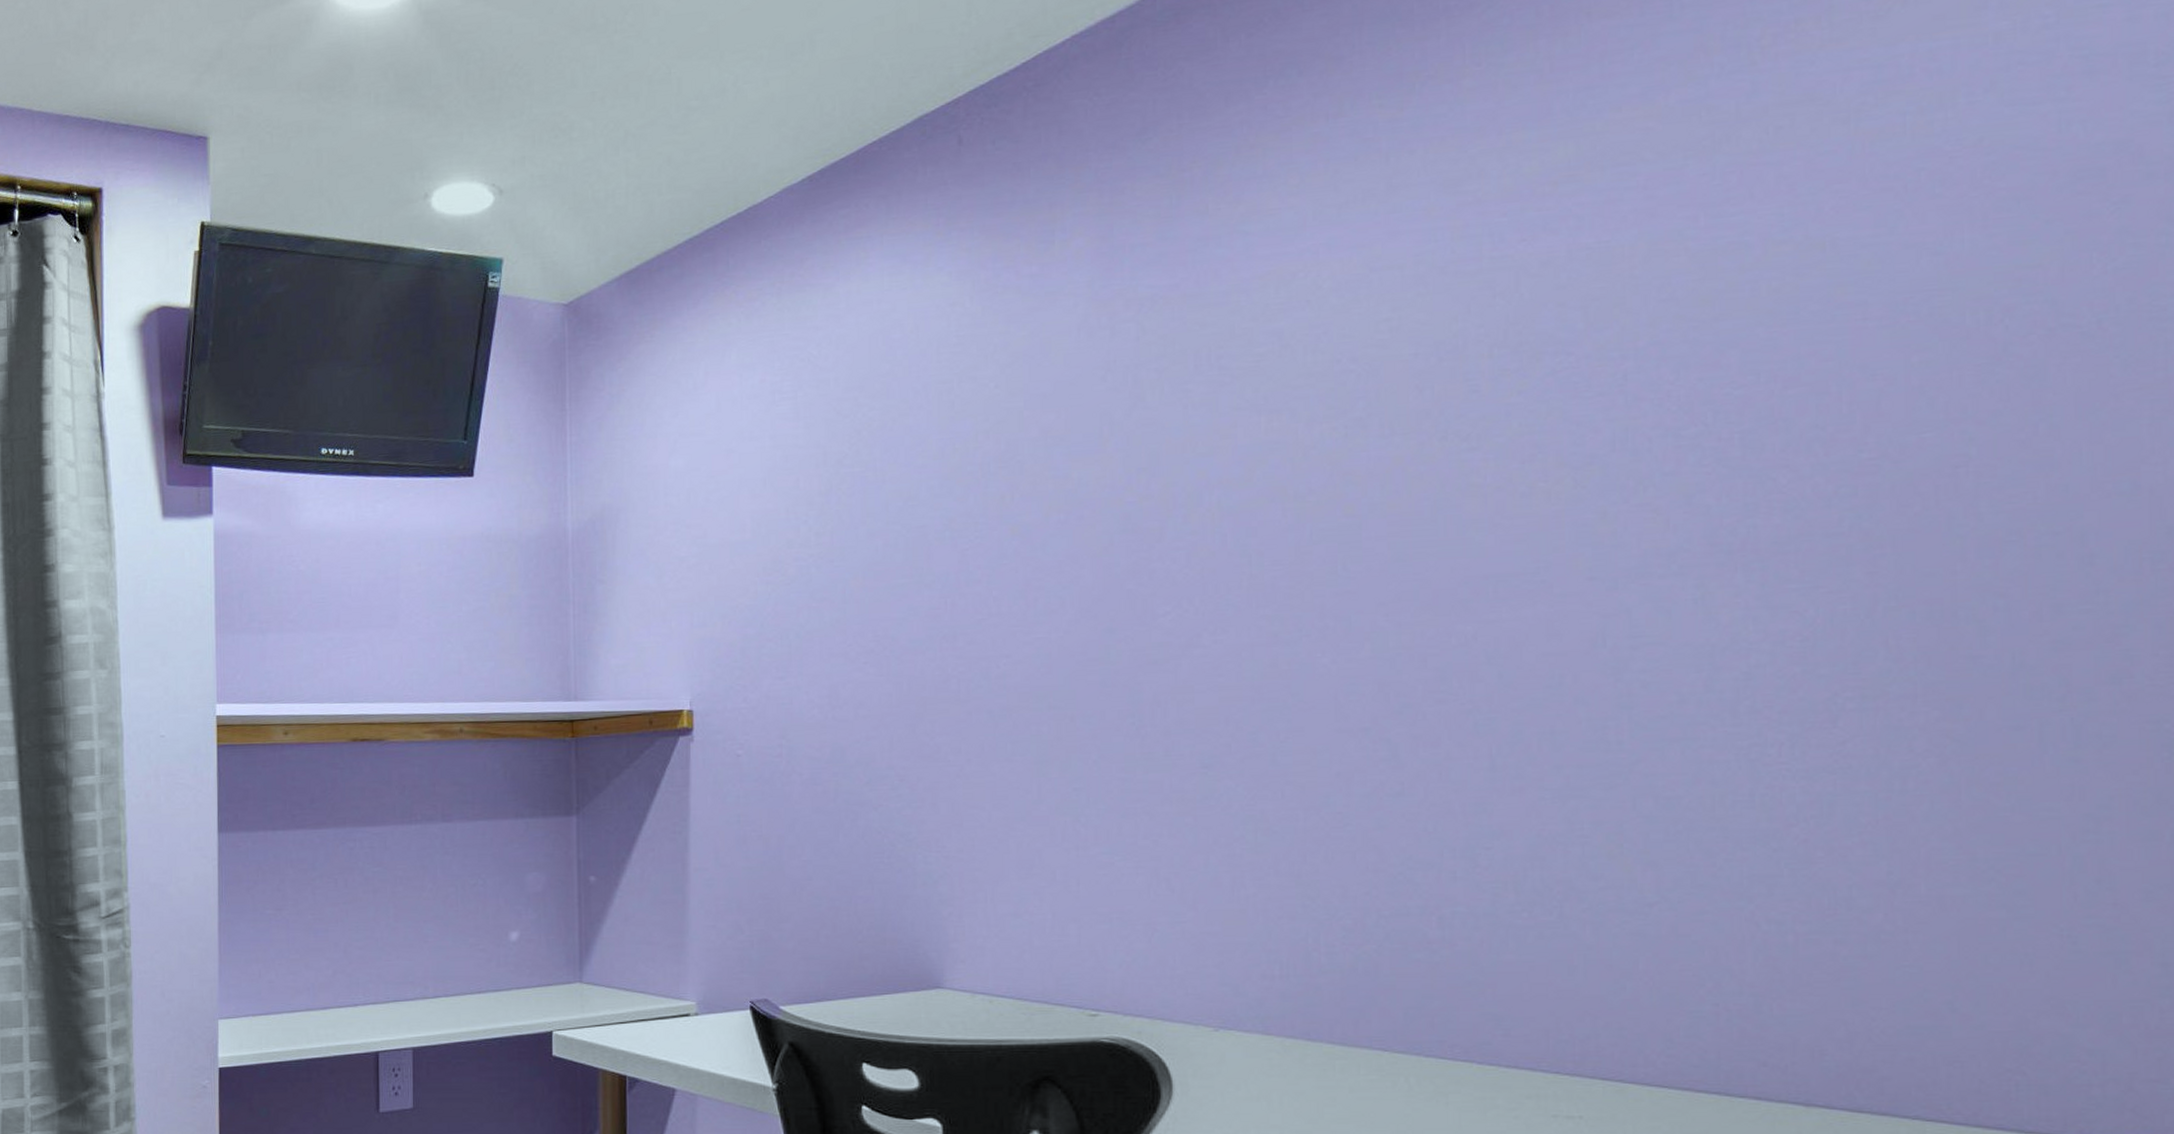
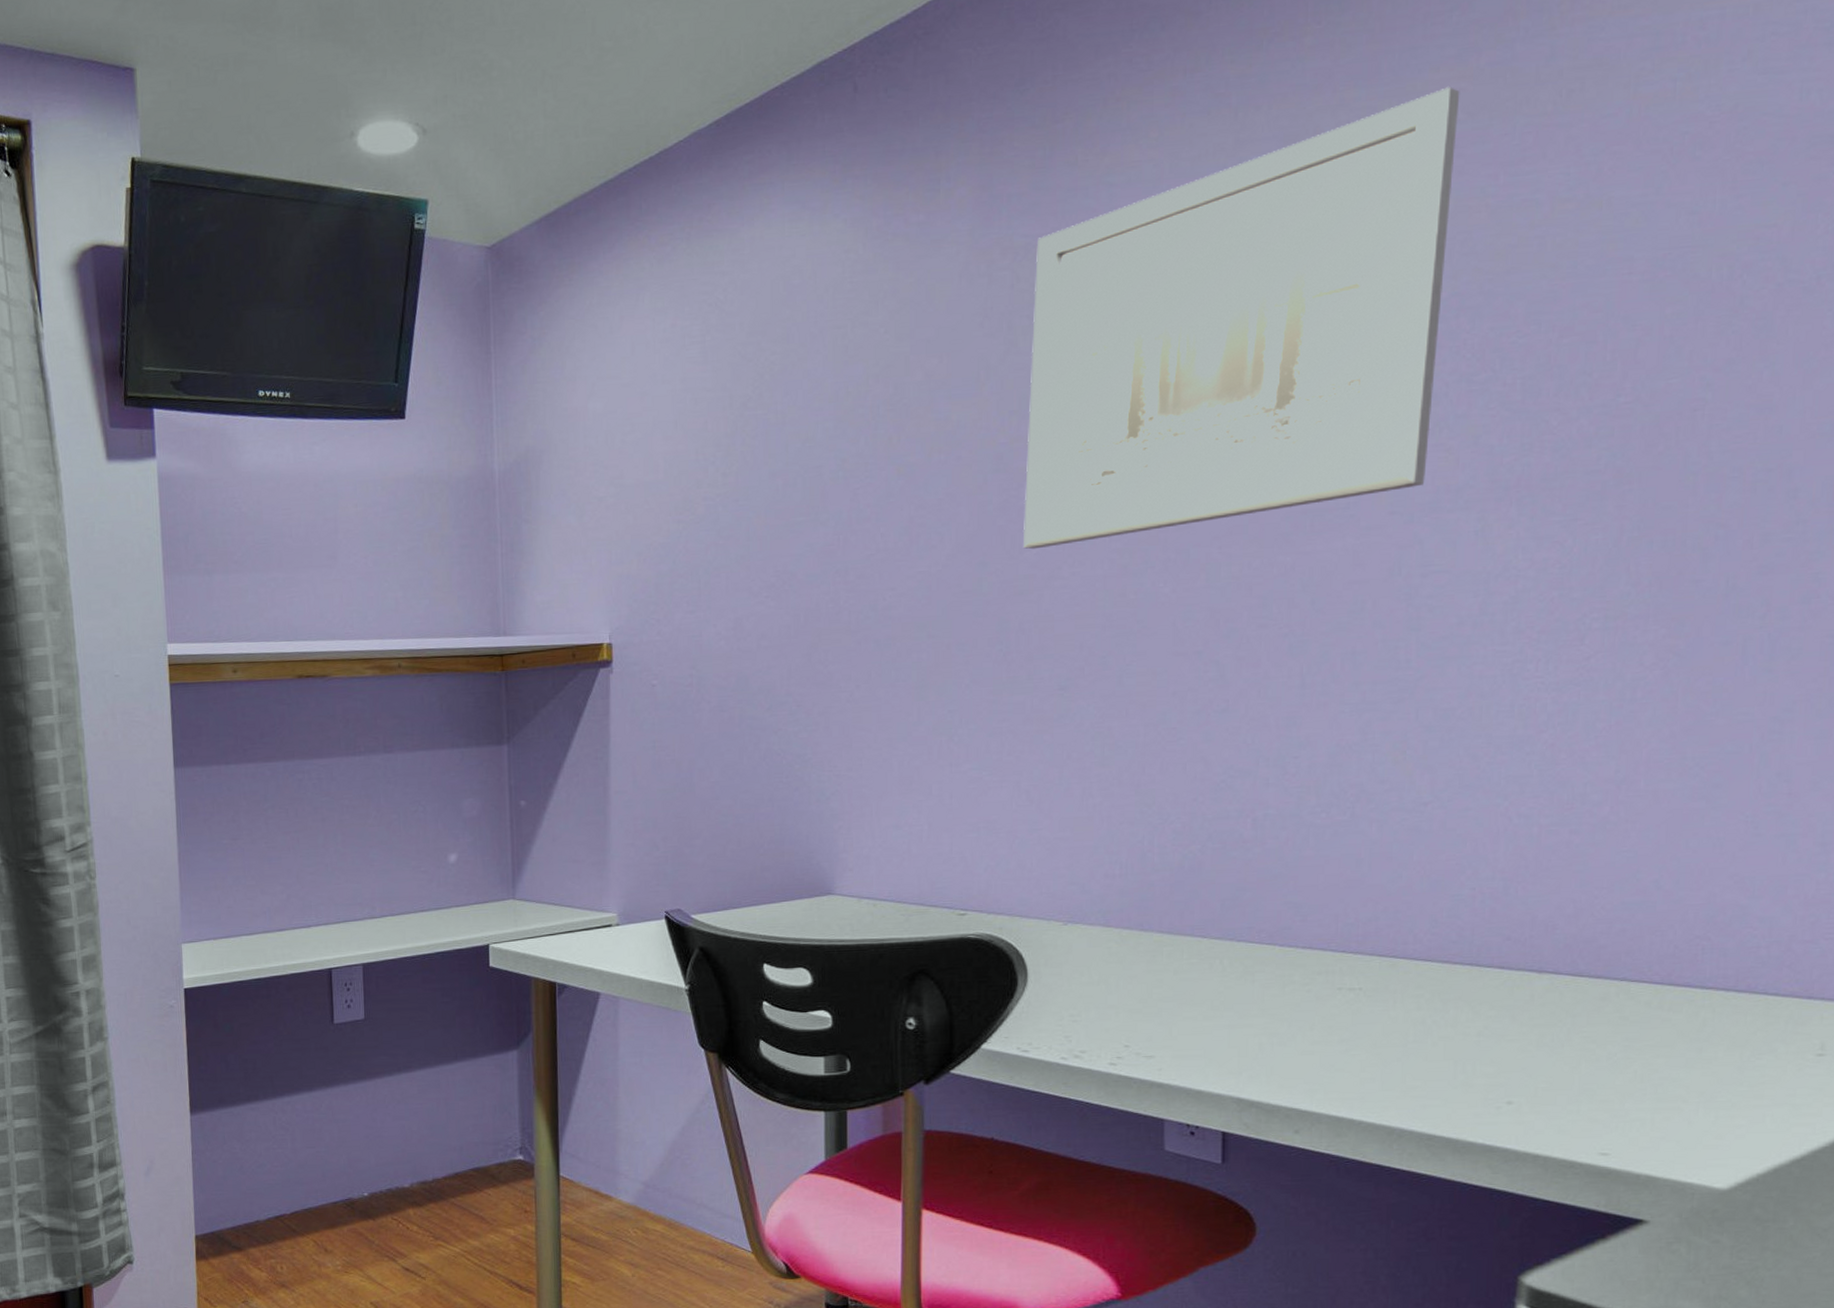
wall art: none [1156,126,1647,615] -> present [1024,87,1460,550]

